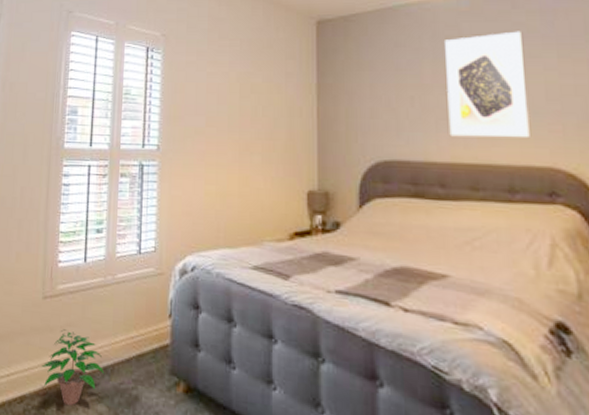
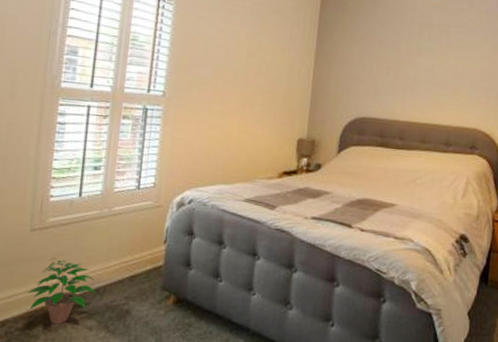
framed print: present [445,31,530,138] -> none [412,25,472,107]

